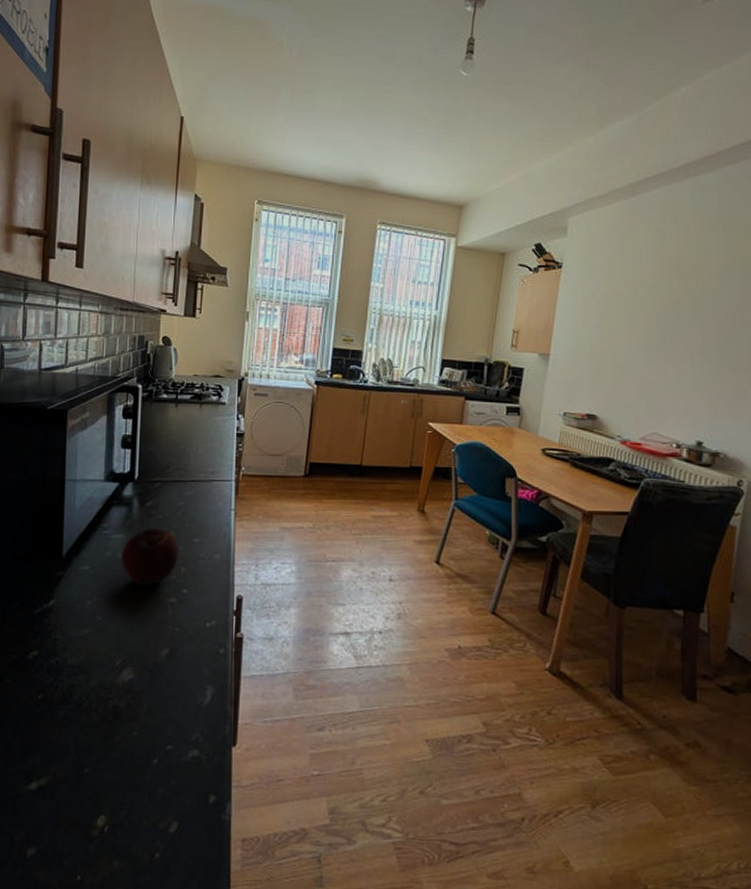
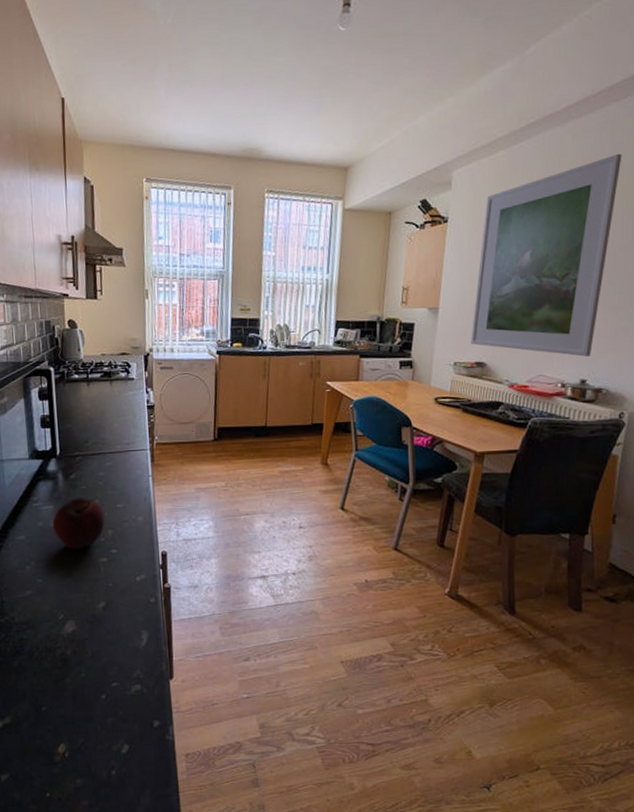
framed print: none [582,213,740,417] -> present [471,153,622,357]

